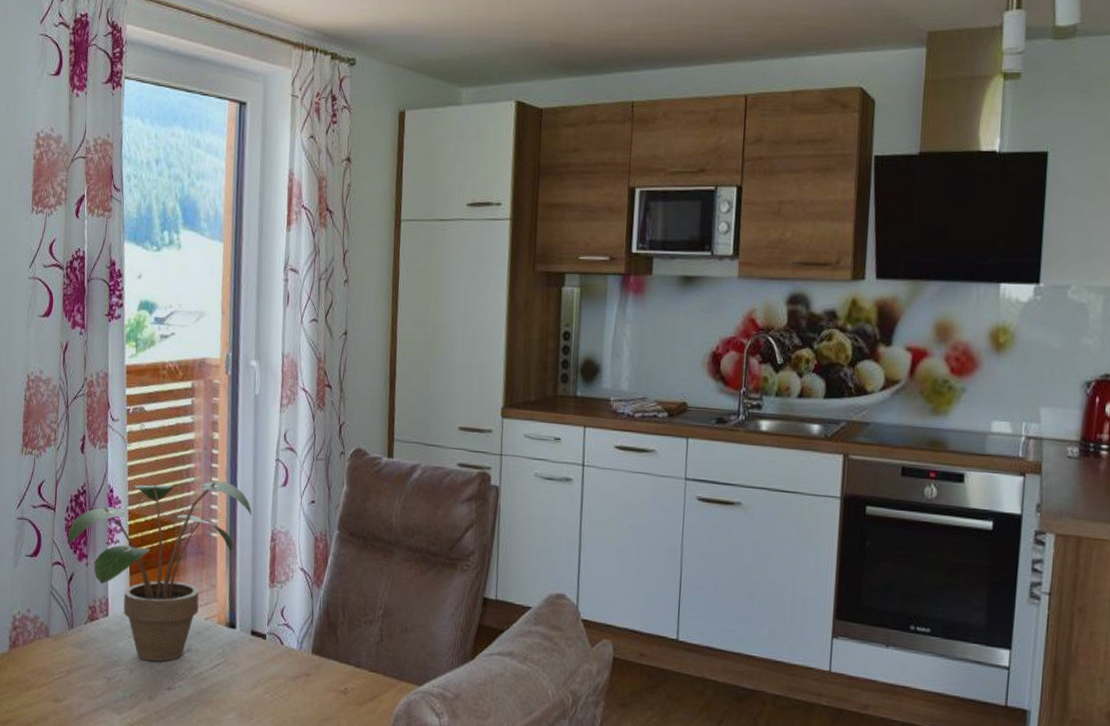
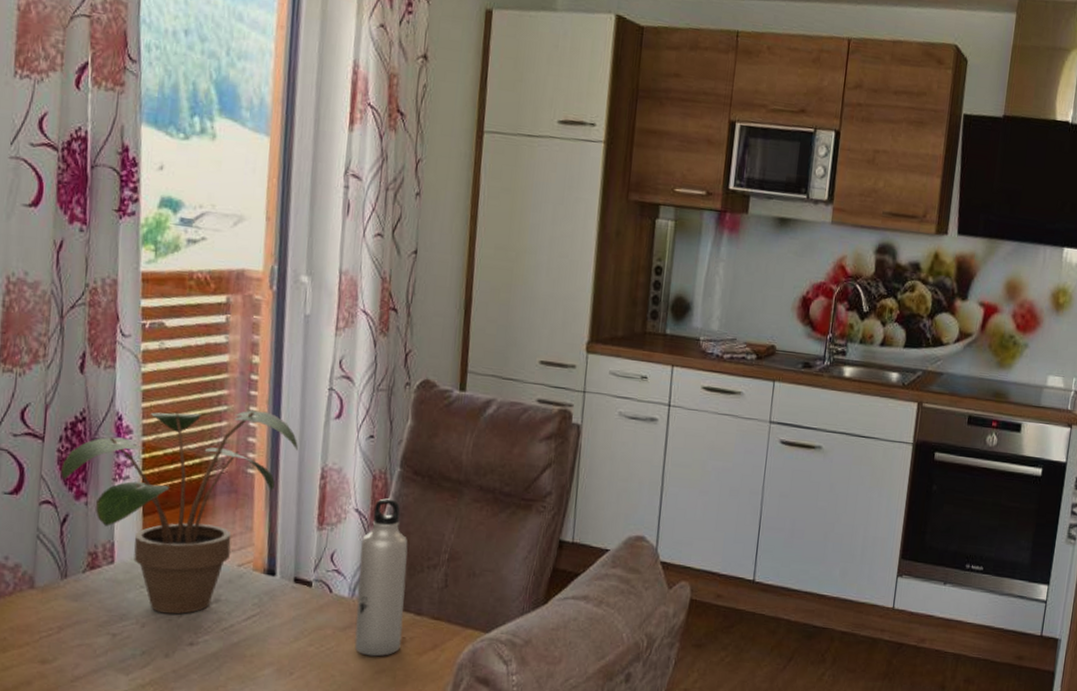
water bottle: none [303,558,347,706] -> present [354,498,408,657]

